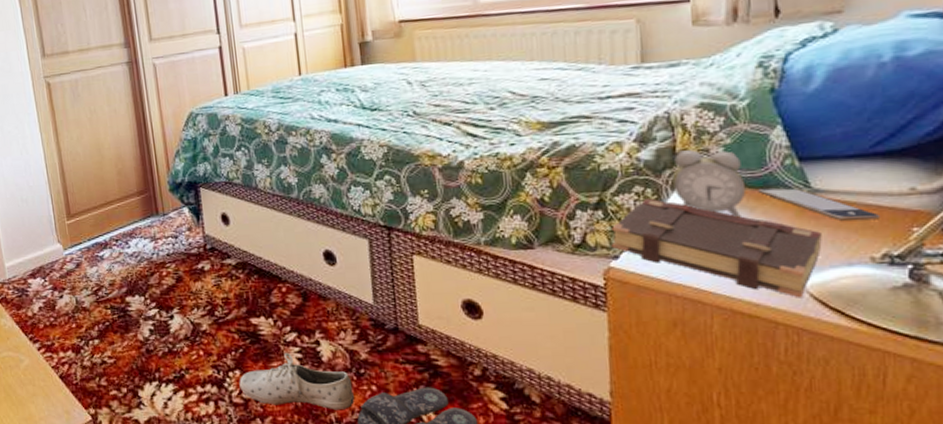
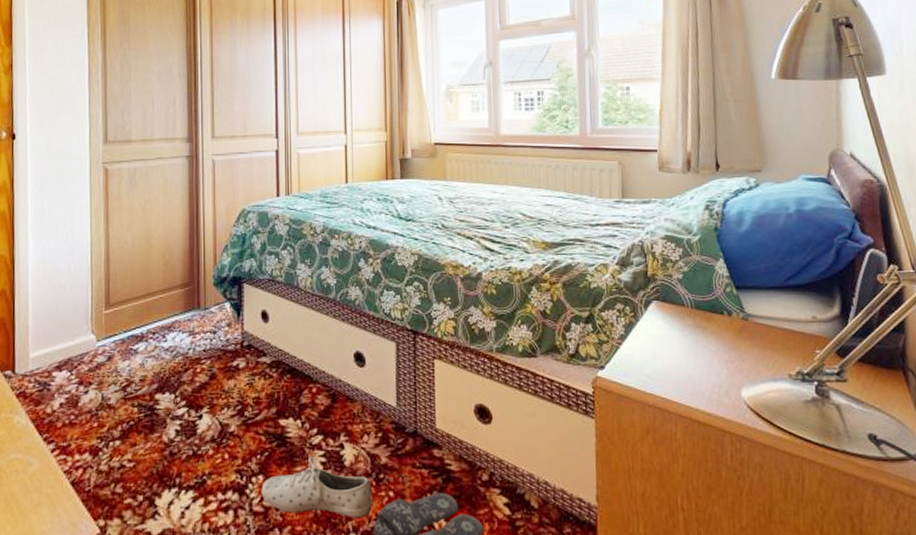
book: present [611,198,822,298] -> none [598,315,755,409]
alarm clock: present [672,150,747,218] -> none [645,275,700,336]
smartphone: present [758,187,881,222] -> none [707,310,794,343]

